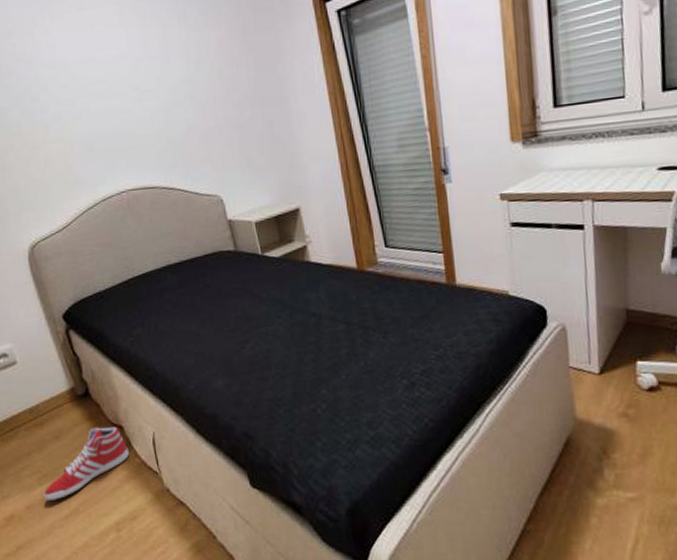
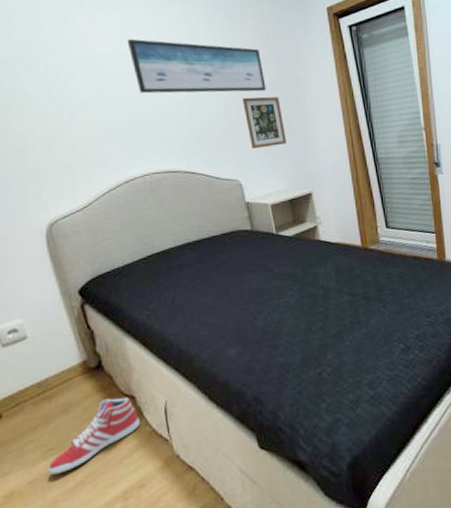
wall art: none [97,42,246,103] -> present [127,39,266,94]
picture frame: none [219,99,270,160] -> present [242,97,287,149]

